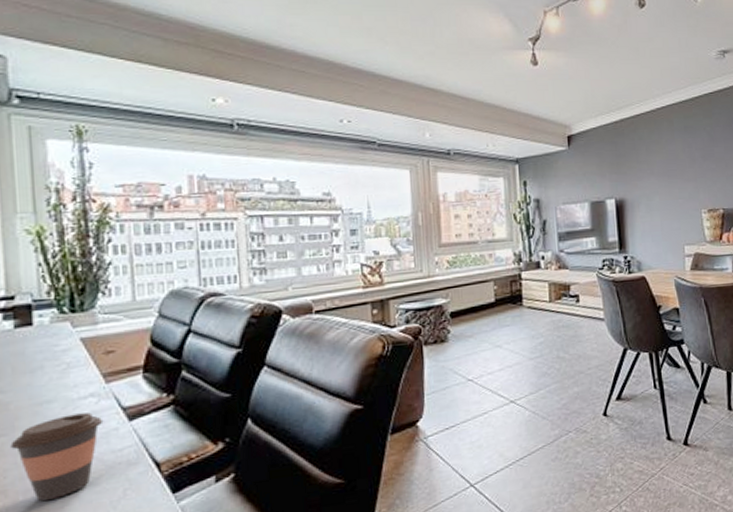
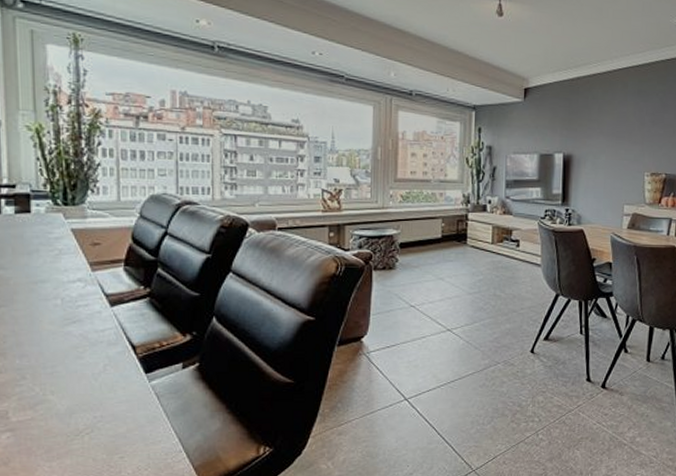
coffee cup: present [10,412,104,502] -> none [10,295,89,367]

